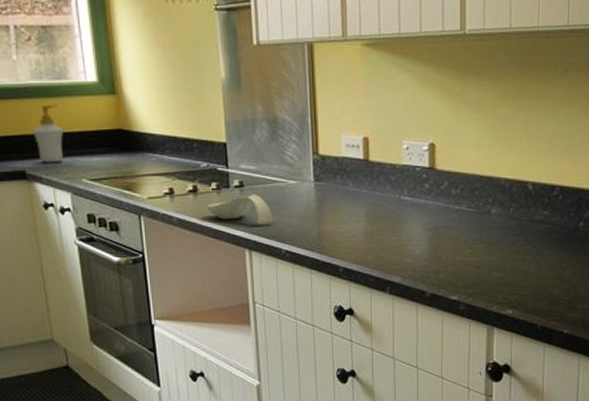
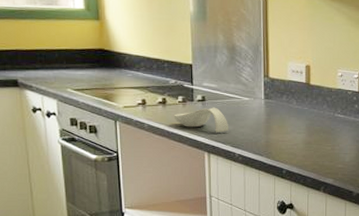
soap bottle: present [32,104,64,163] -> none [26,25,53,75]

